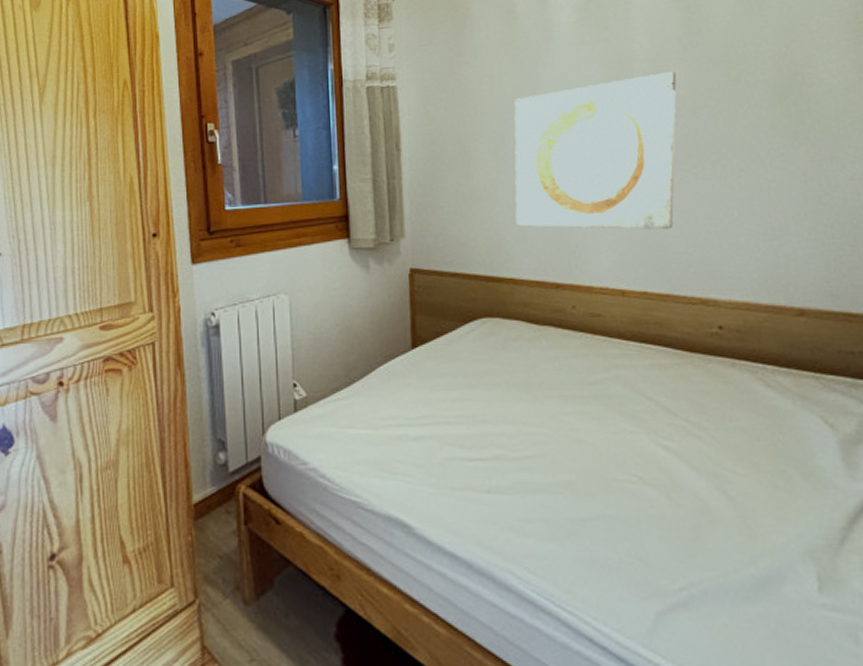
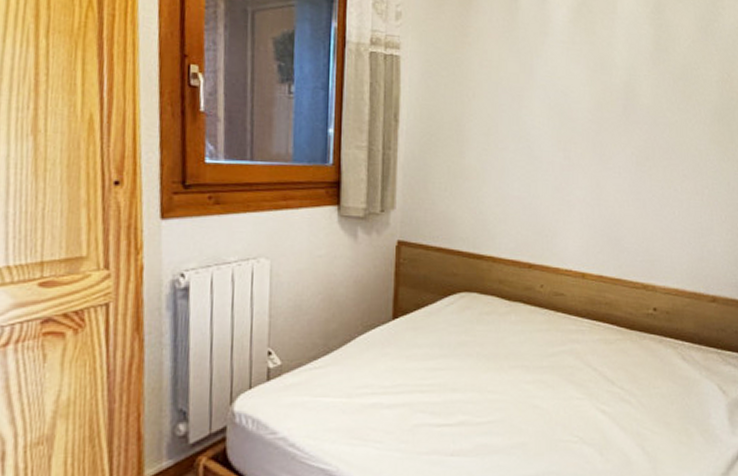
wall art: present [514,71,677,230] -> none [500,81,645,222]

